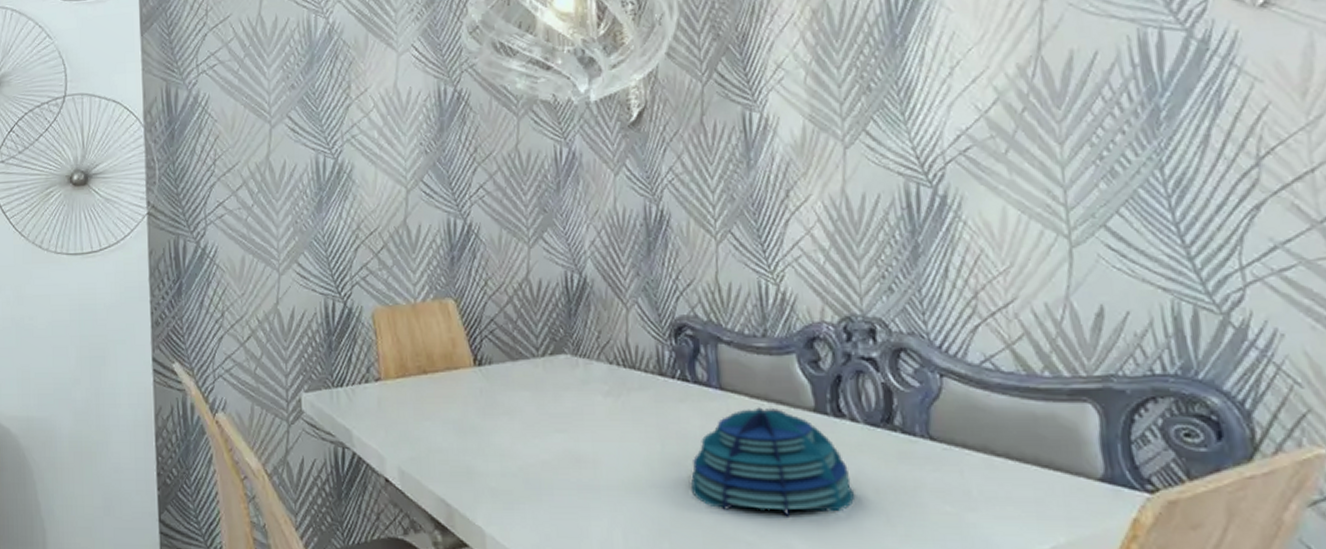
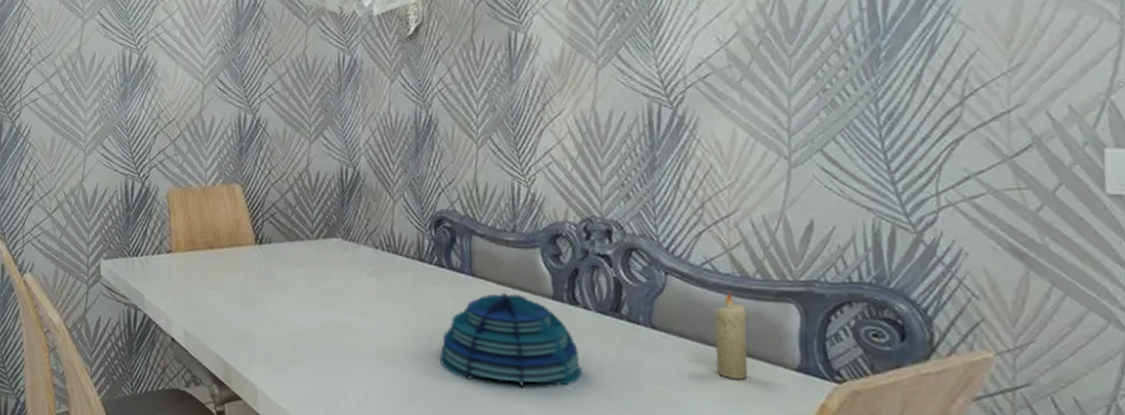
candle: none [1000,393,1046,495] -> present [715,292,748,380]

